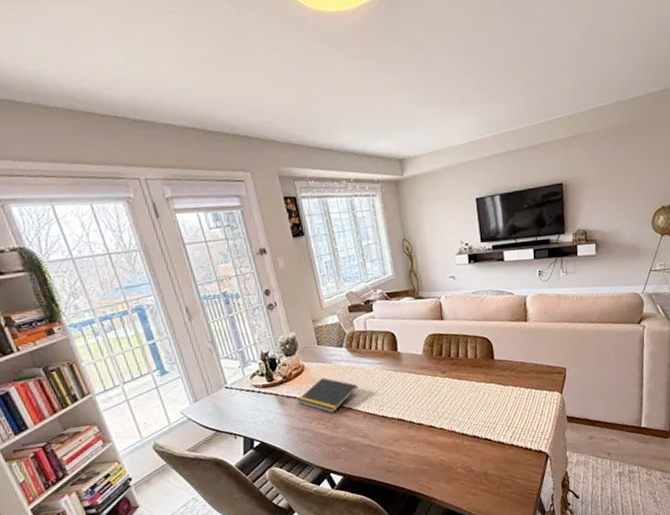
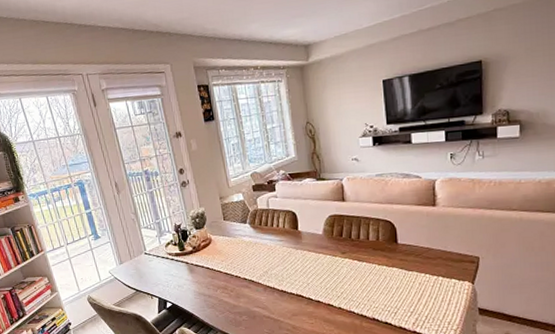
notepad: present [296,378,359,413] -> none [204,250,260,283]

